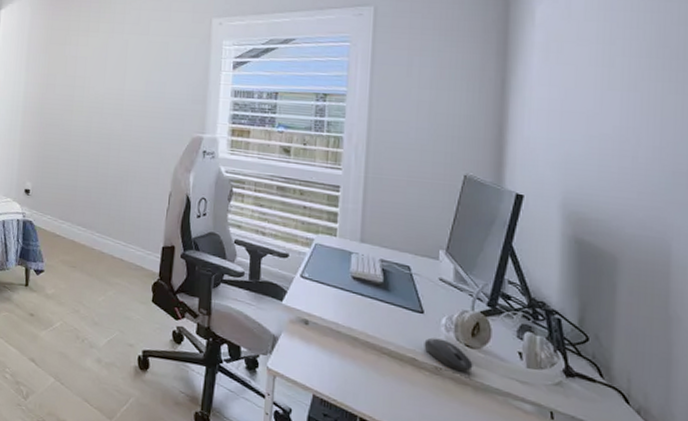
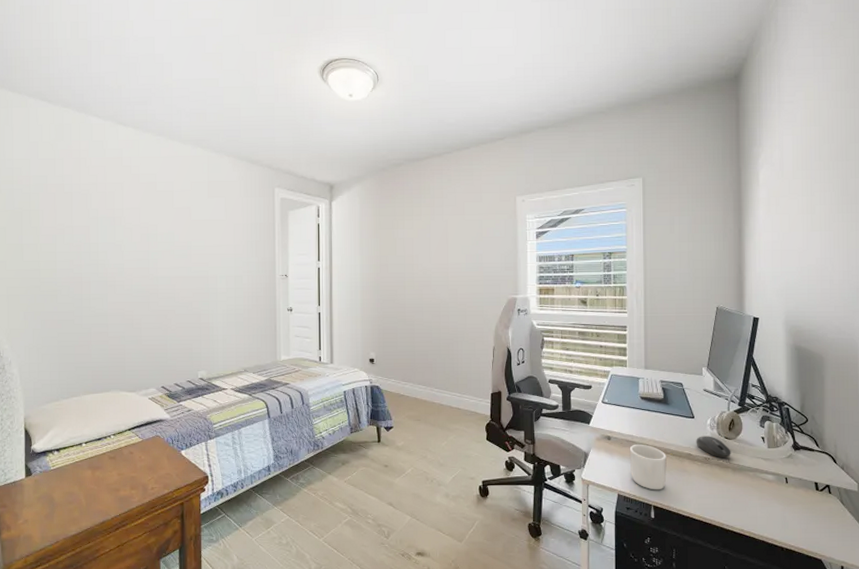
mug: none [331,334,382,399] -> present [629,444,667,490]

